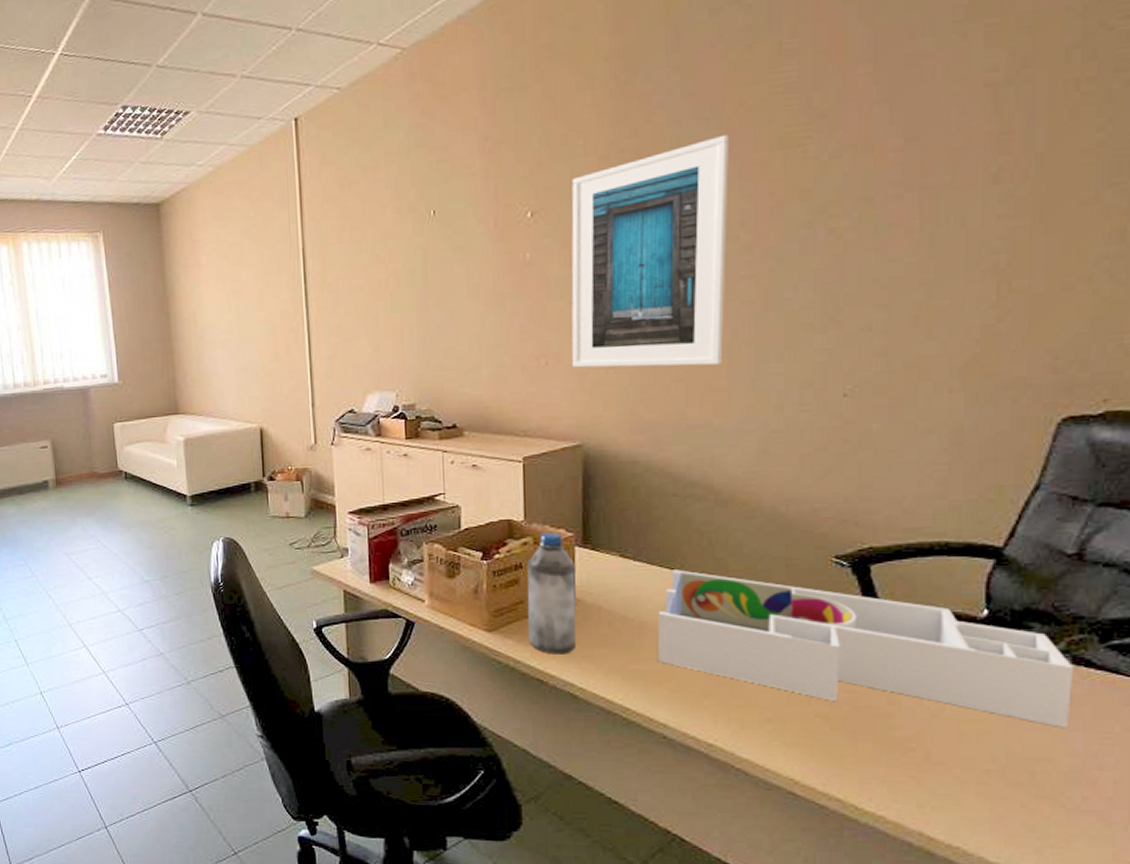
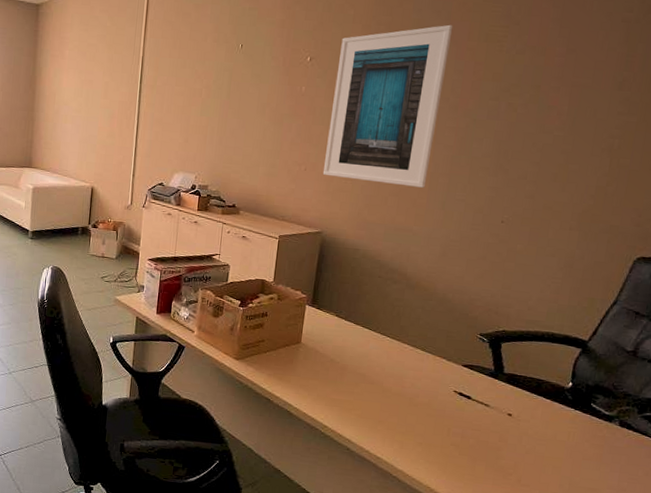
water bottle: present [527,533,577,655] -> none [264,293,304,383]
desk organizer: present [657,569,1075,729] -> none [350,330,620,470]

